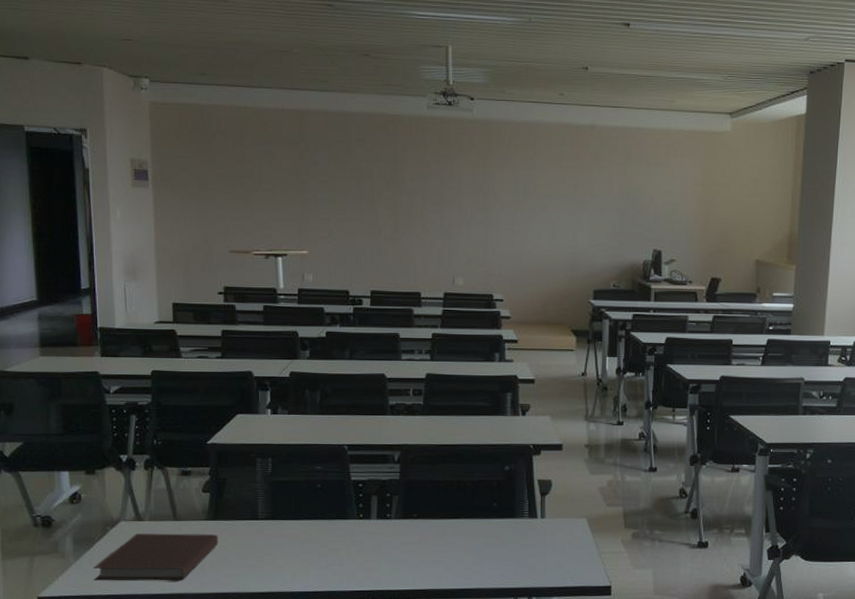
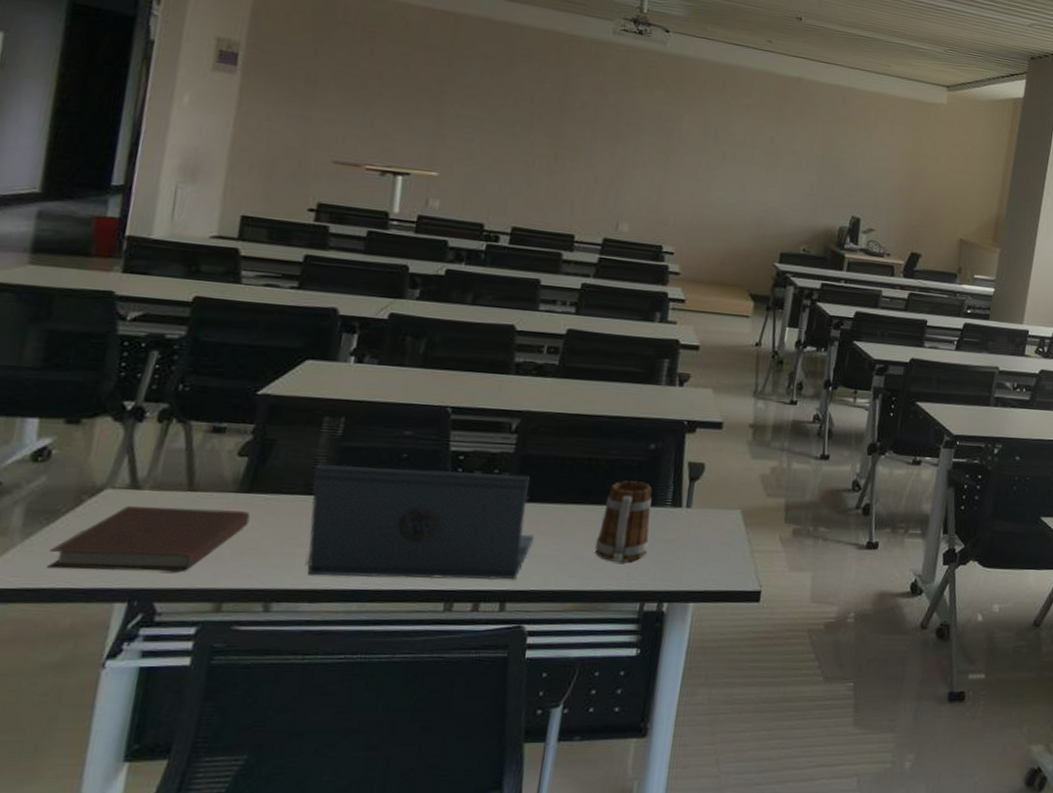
laptop: none [256,495,425,583] -> present [307,464,535,581]
mug: none [473,498,515,565] -> present [595,480,652,562]

